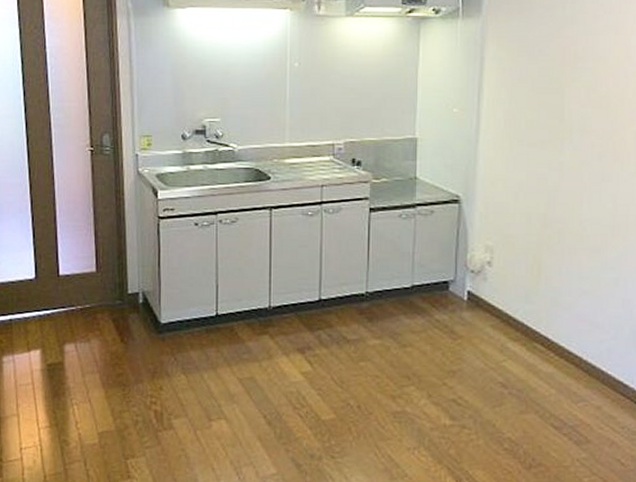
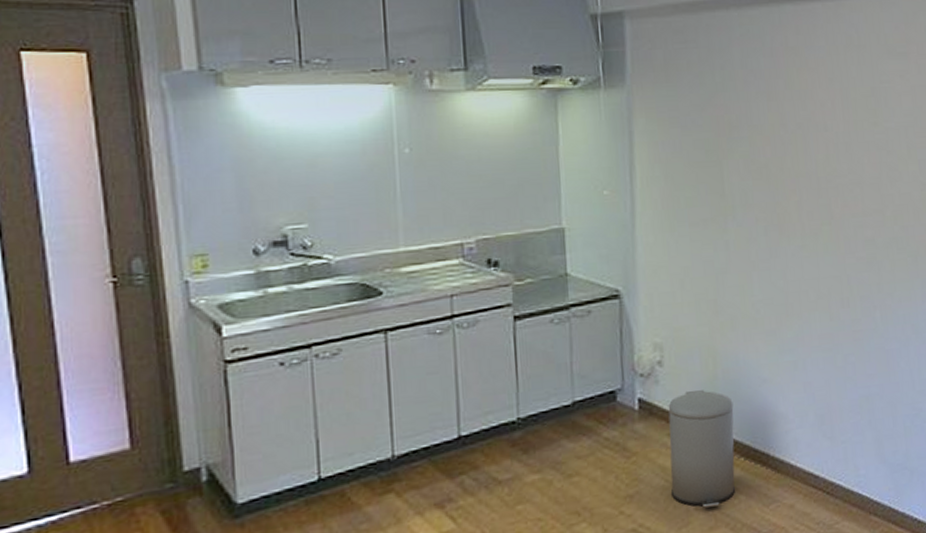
pedal bin: none [489,290,553,394] -> present [668,390,735,508]

